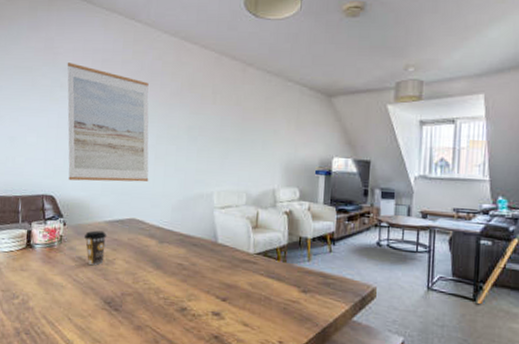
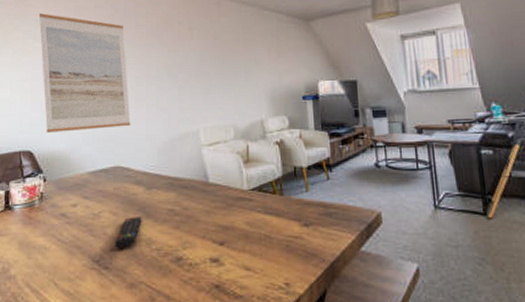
coffee cup: present [84,230,107,265] -> none [67,183,91,221]
remote control: none [125,266,152,294] -> present [114,217,142,248]

